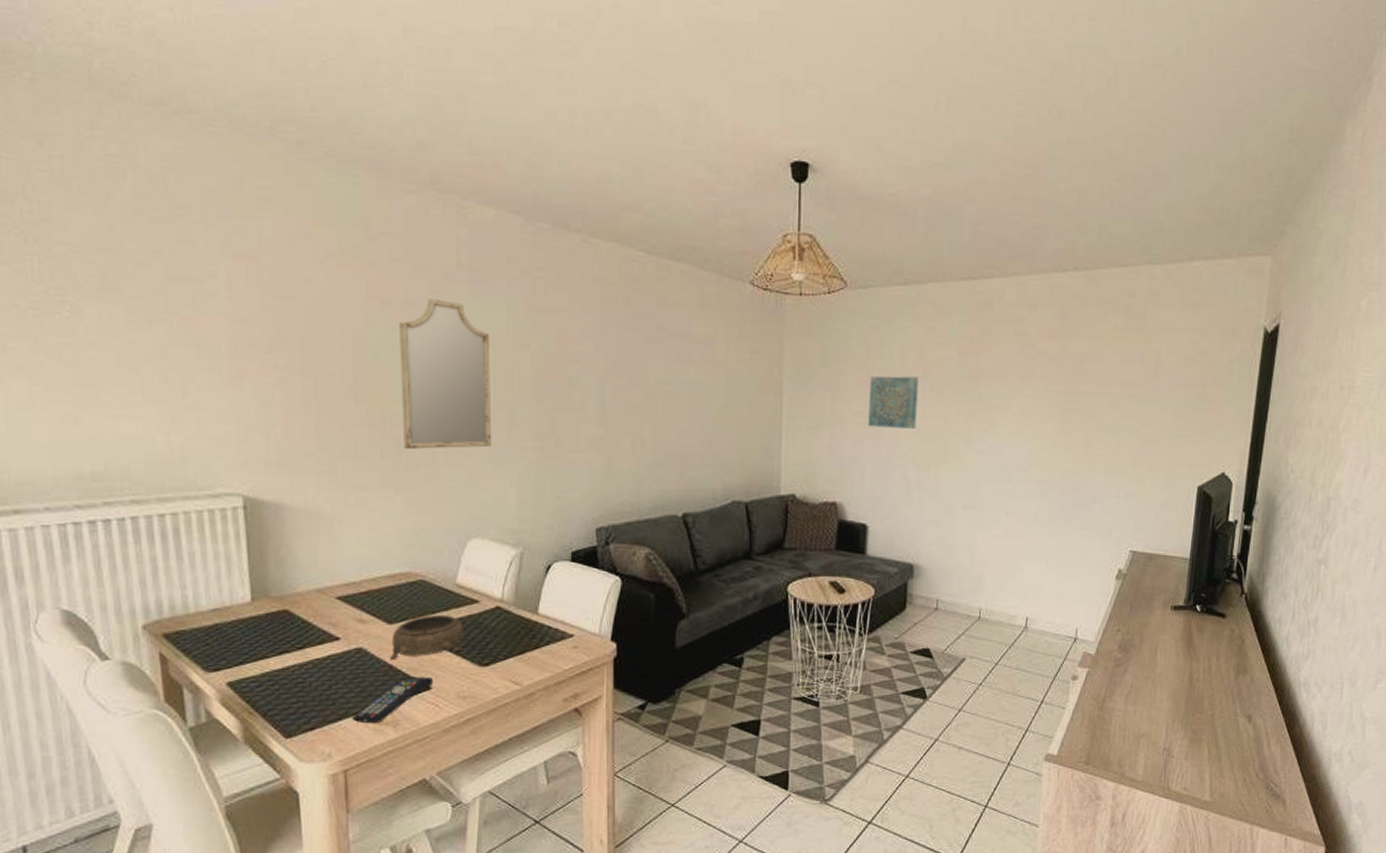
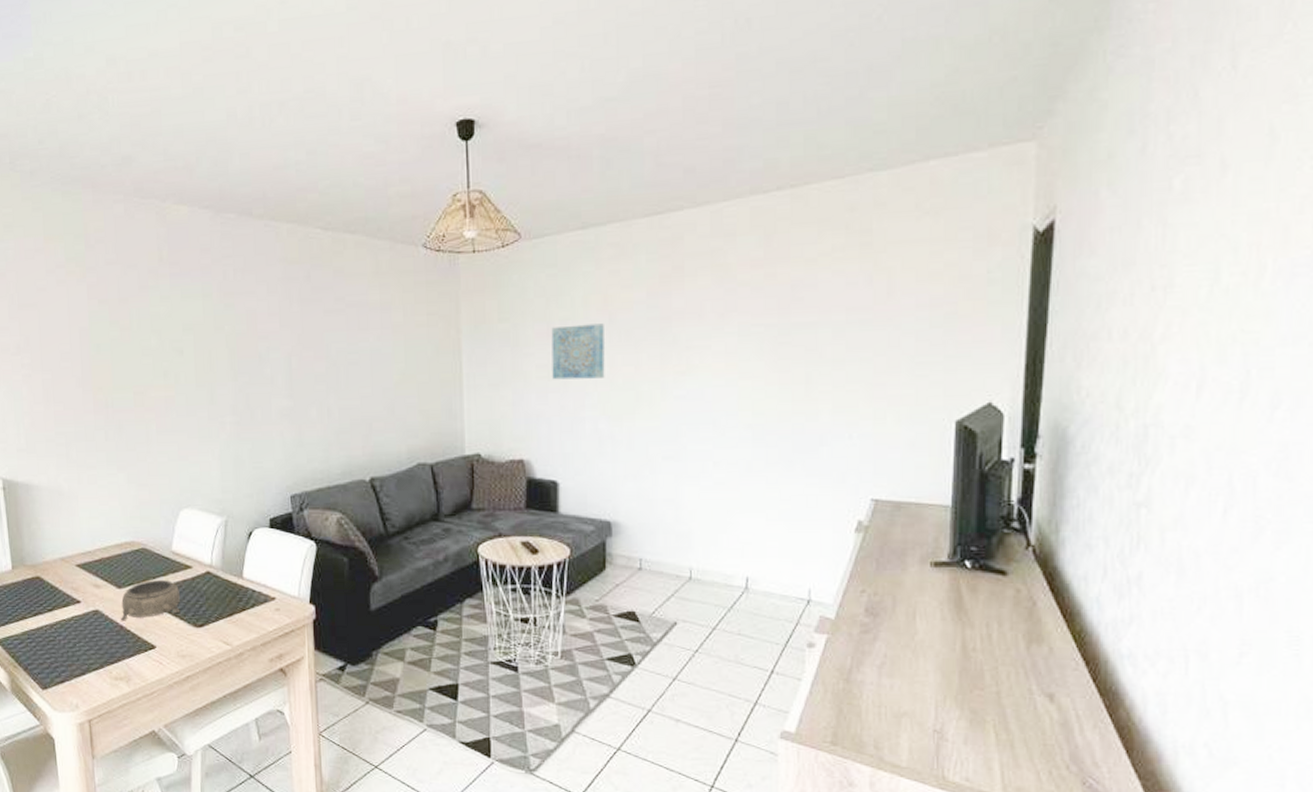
remote control: present [352,676,434,724] -> none [93,636,158,679]
home mirror: present [400,299,492,450] -> none [115,294,196,431]

